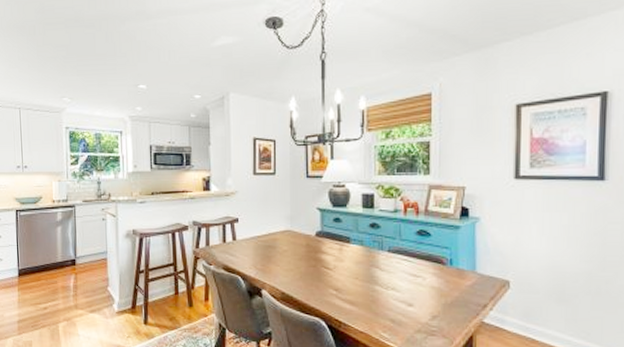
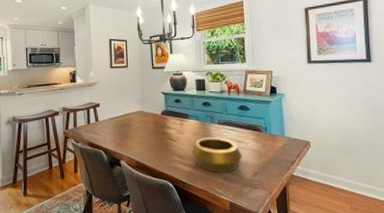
decorative bowl: none [353,267,418,313] -> present [192,137,243,173]

